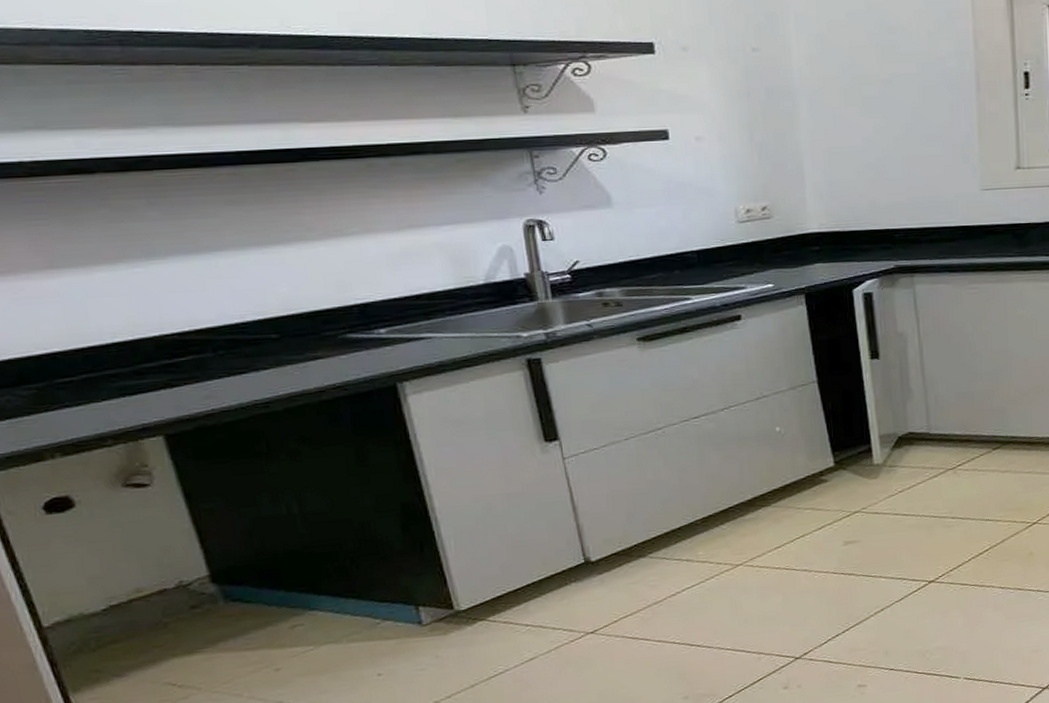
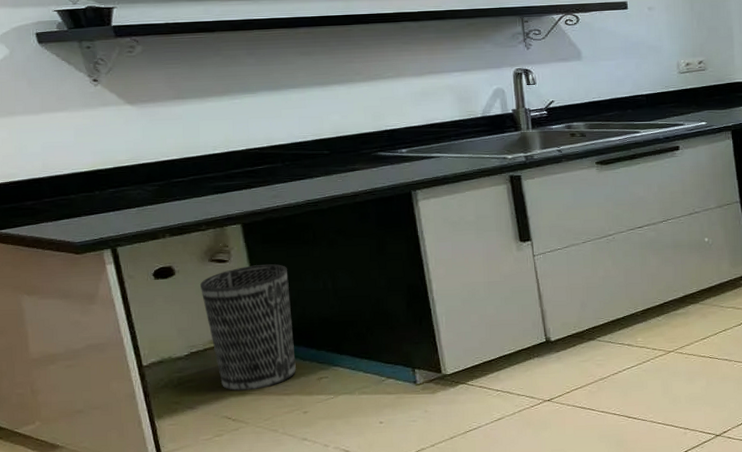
wastebasket: none [112,485,260,650] -> present [199,264,296,391]

